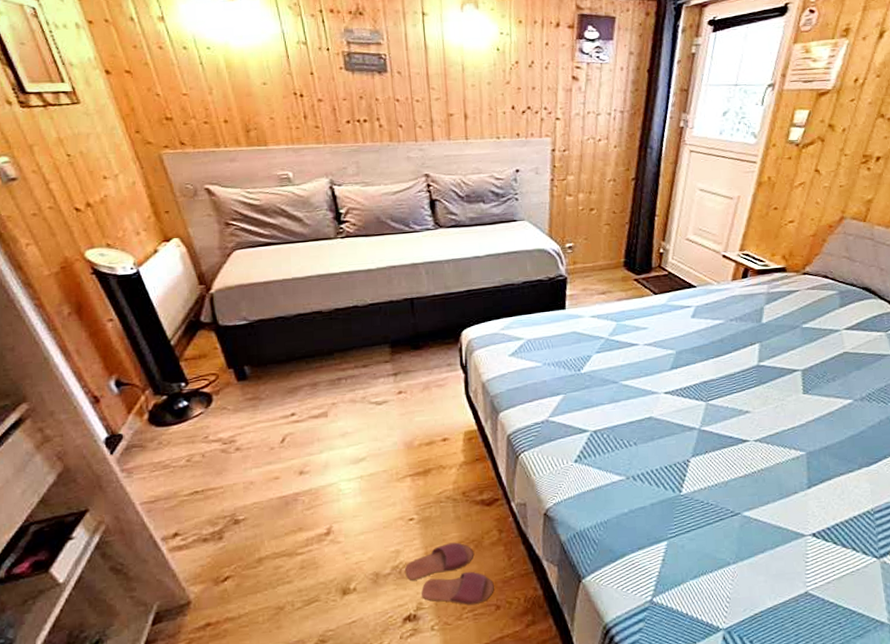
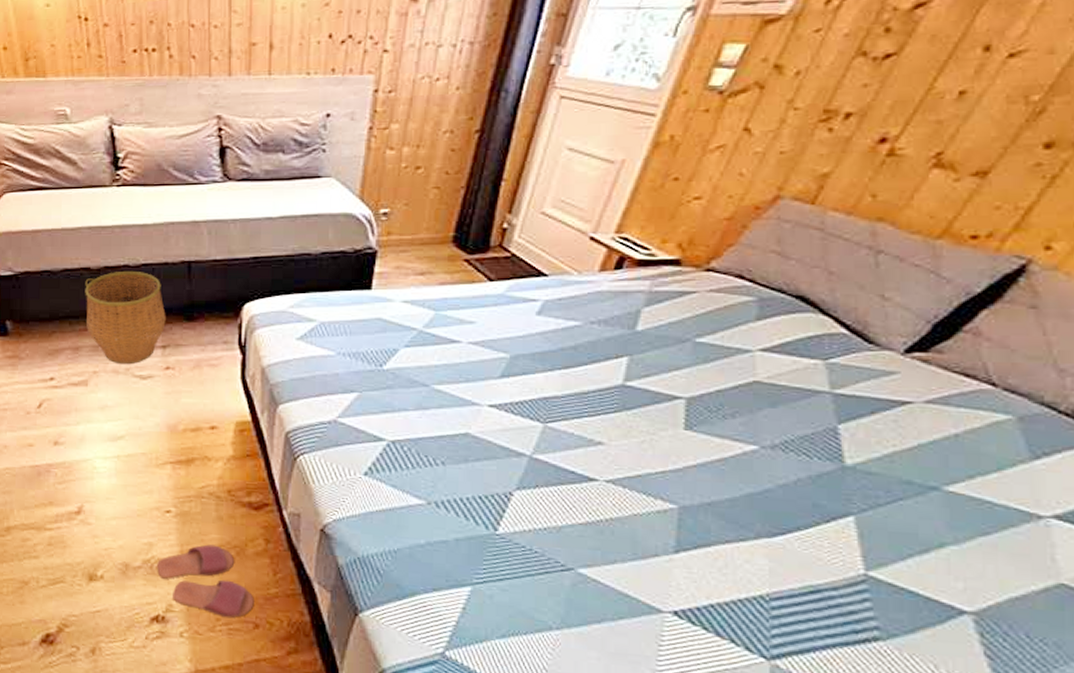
basket: none [318,310,395,394] -> present [85,270,166,365]

